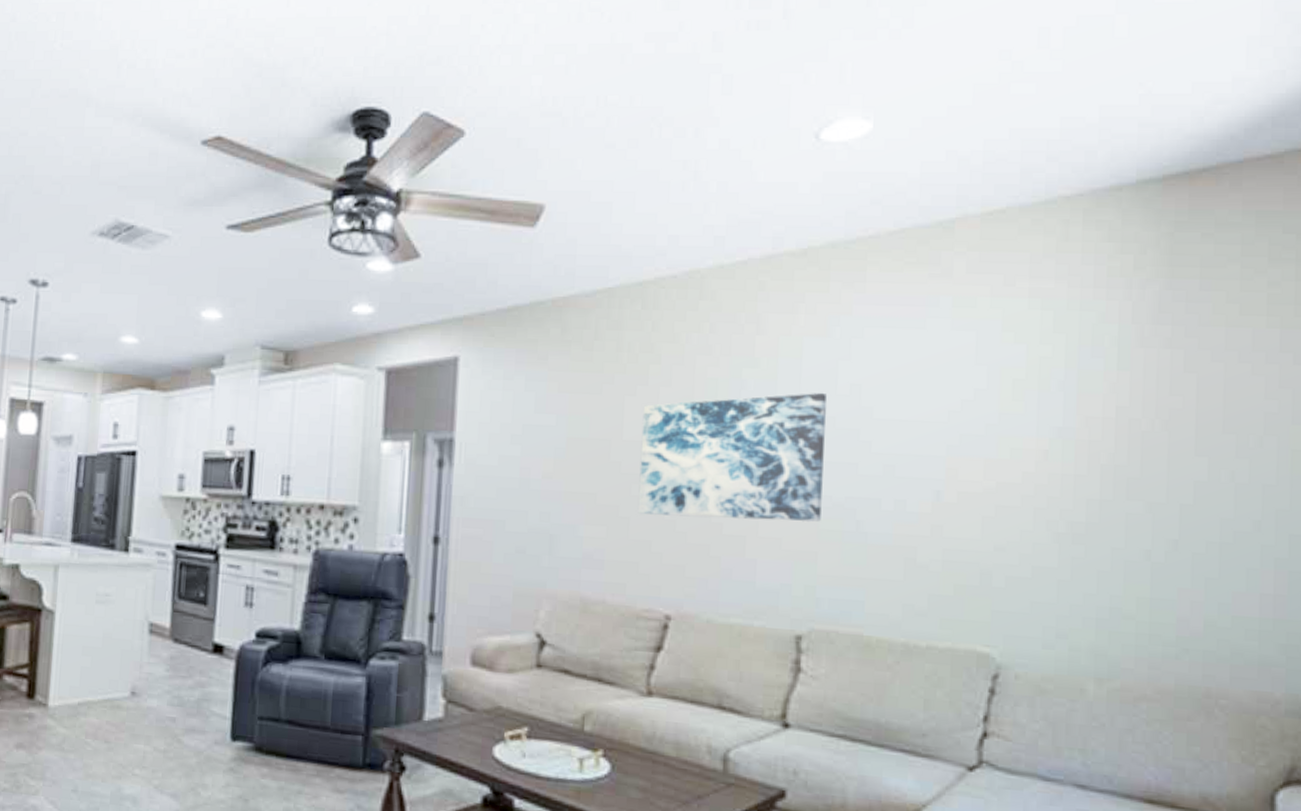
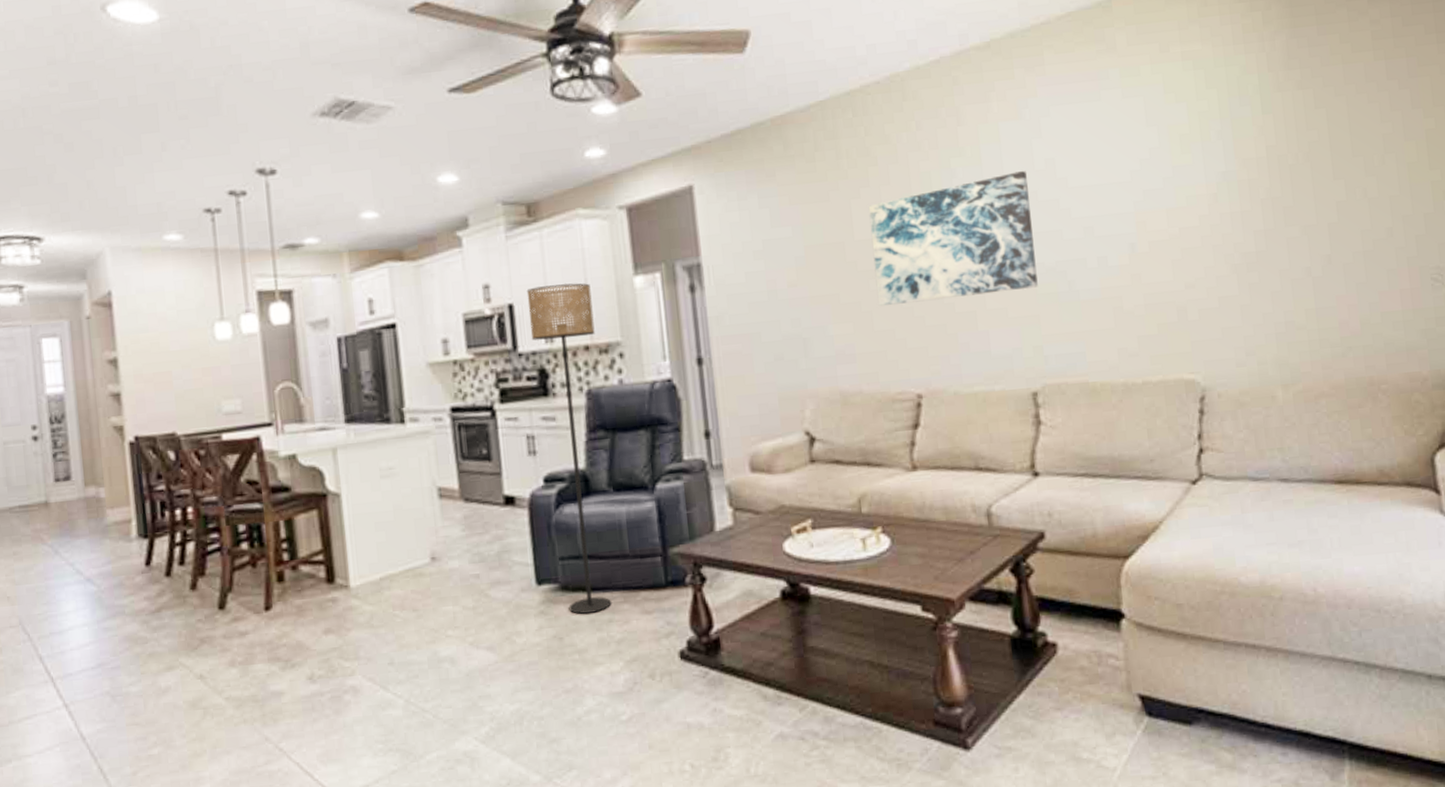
floor lamp: none [259,436,336,781] -> present [526,283,611,614]

